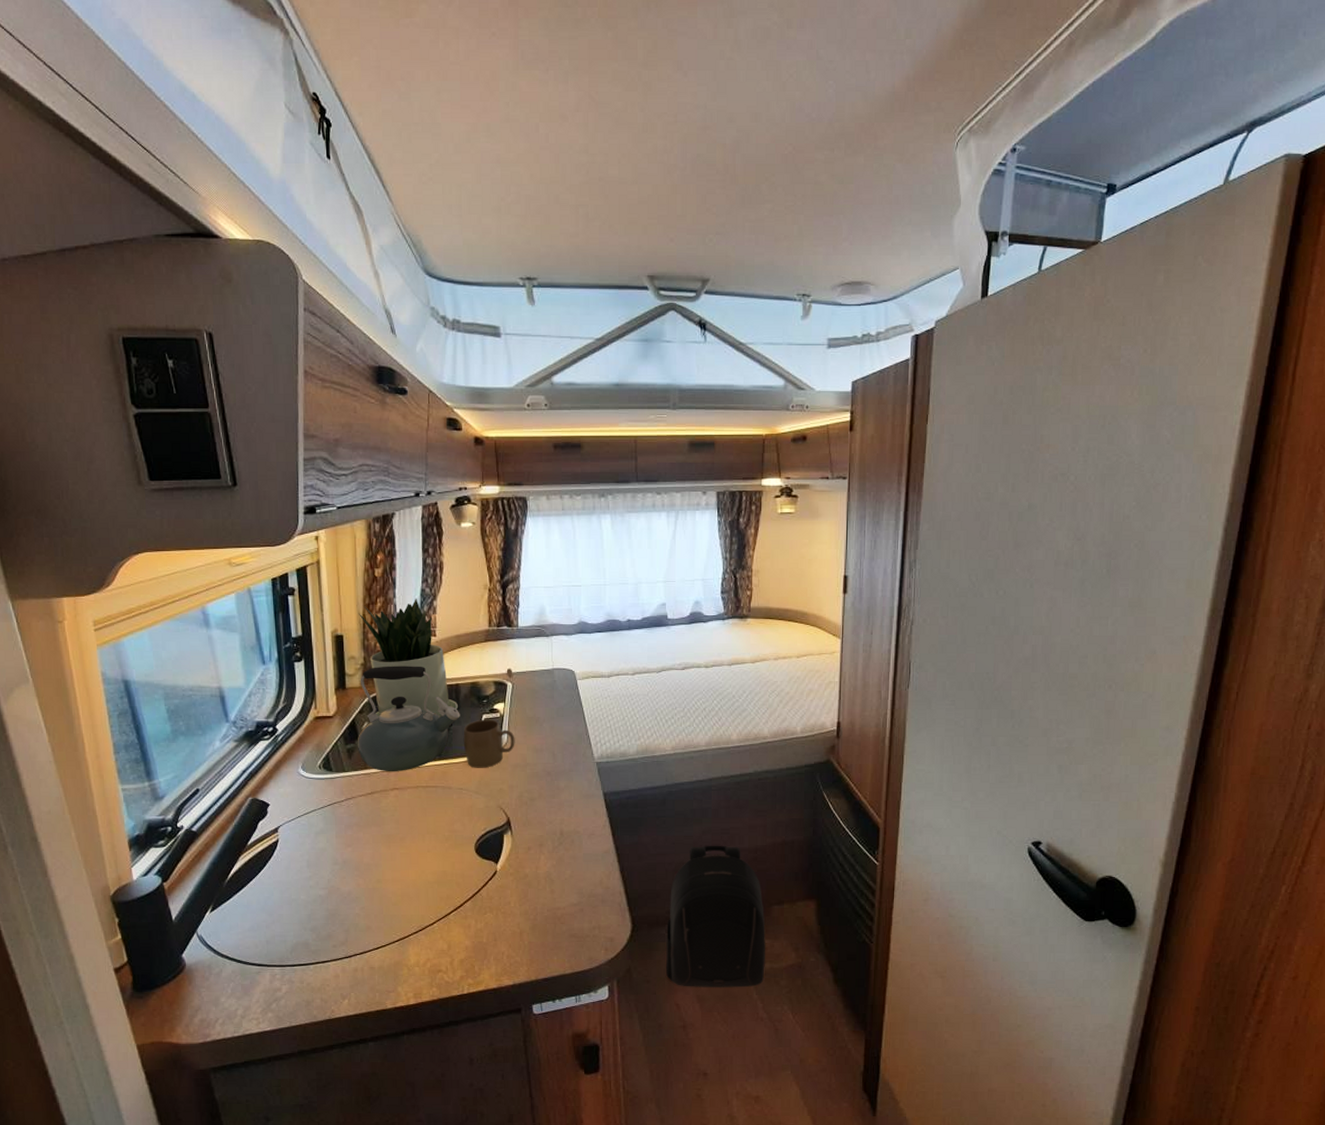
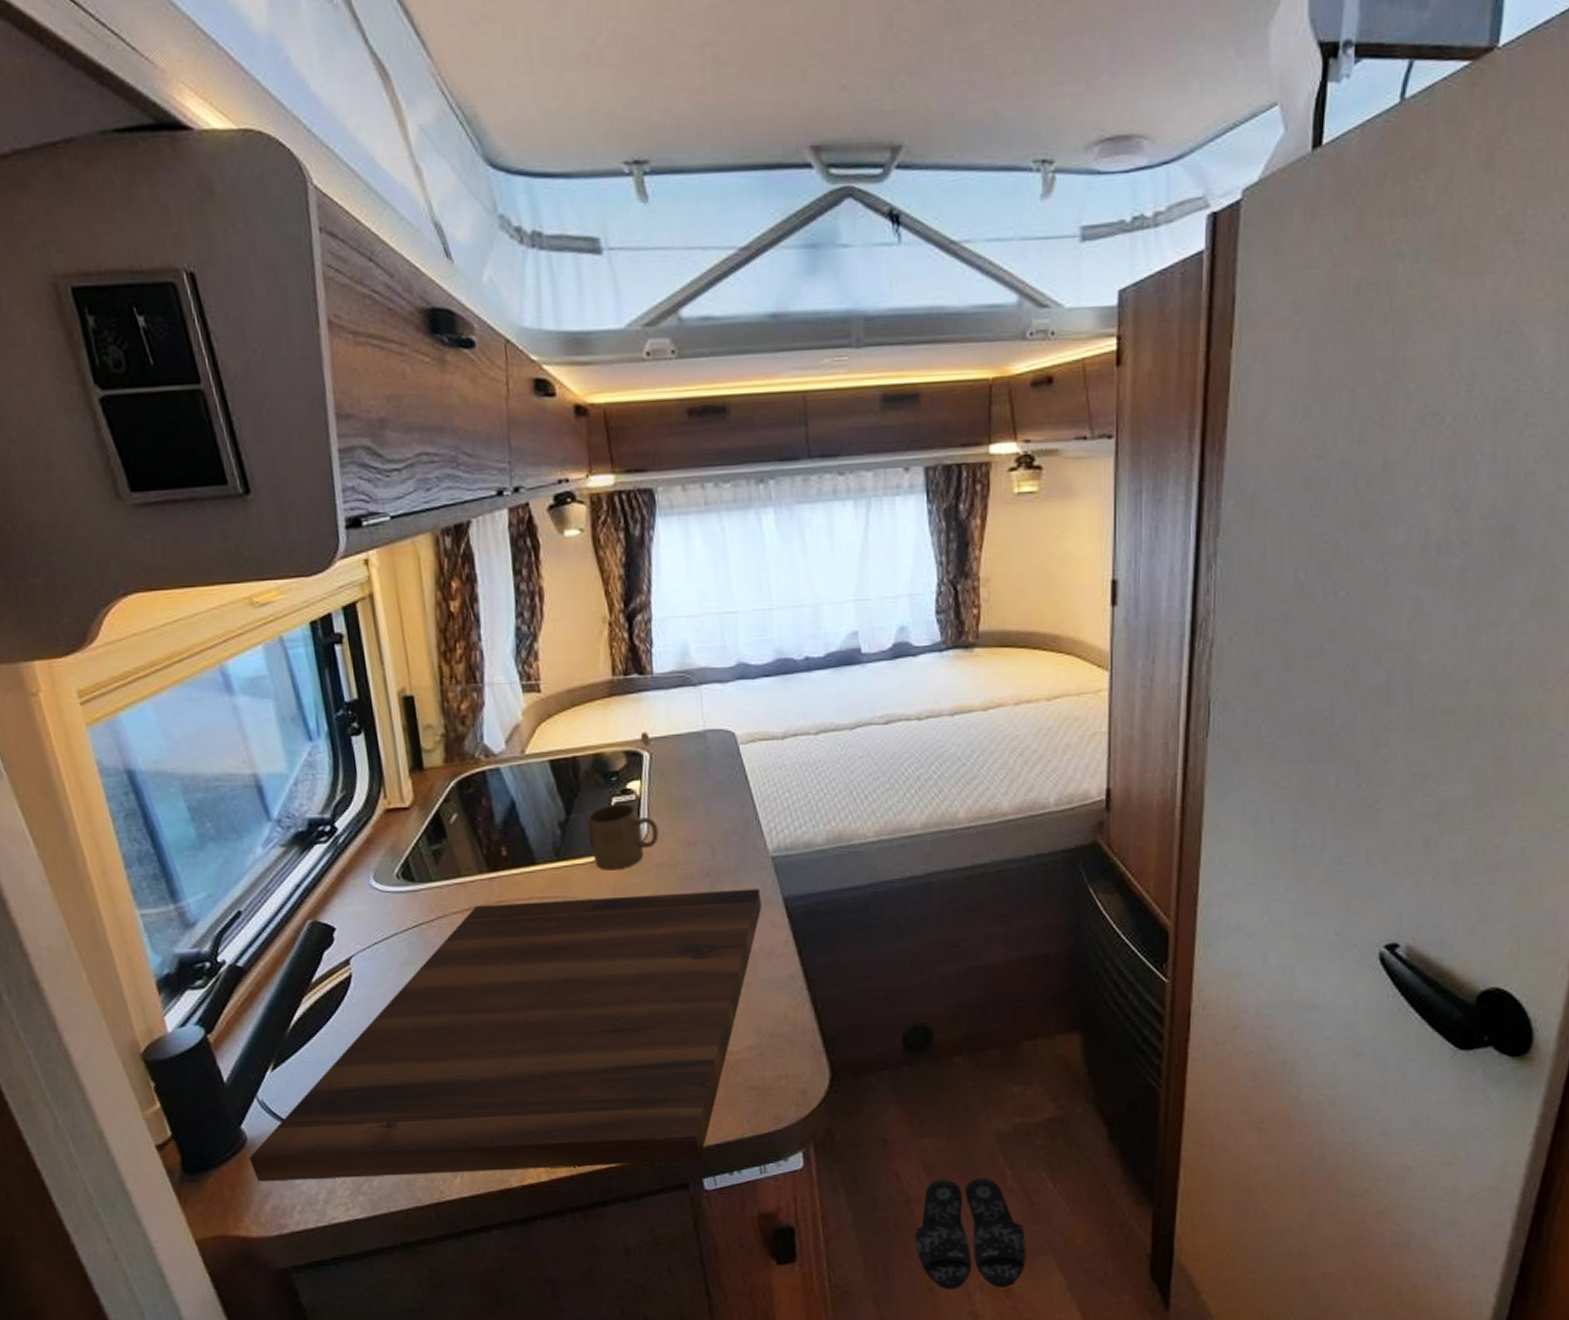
cutting board: none [186,785,587,1000] -> present [249,889,762,1182]
kettle: present [357,666,460,771] -> none [441,734,582,879]
planter: present [358,598,458,717] -> none [431,640,578,805]
backpack: present [665,845,765,988] -> none [878,962,1014,1151]
slippers: none [689,1009,771,1096] -> present [914,1178,1025,1289]

